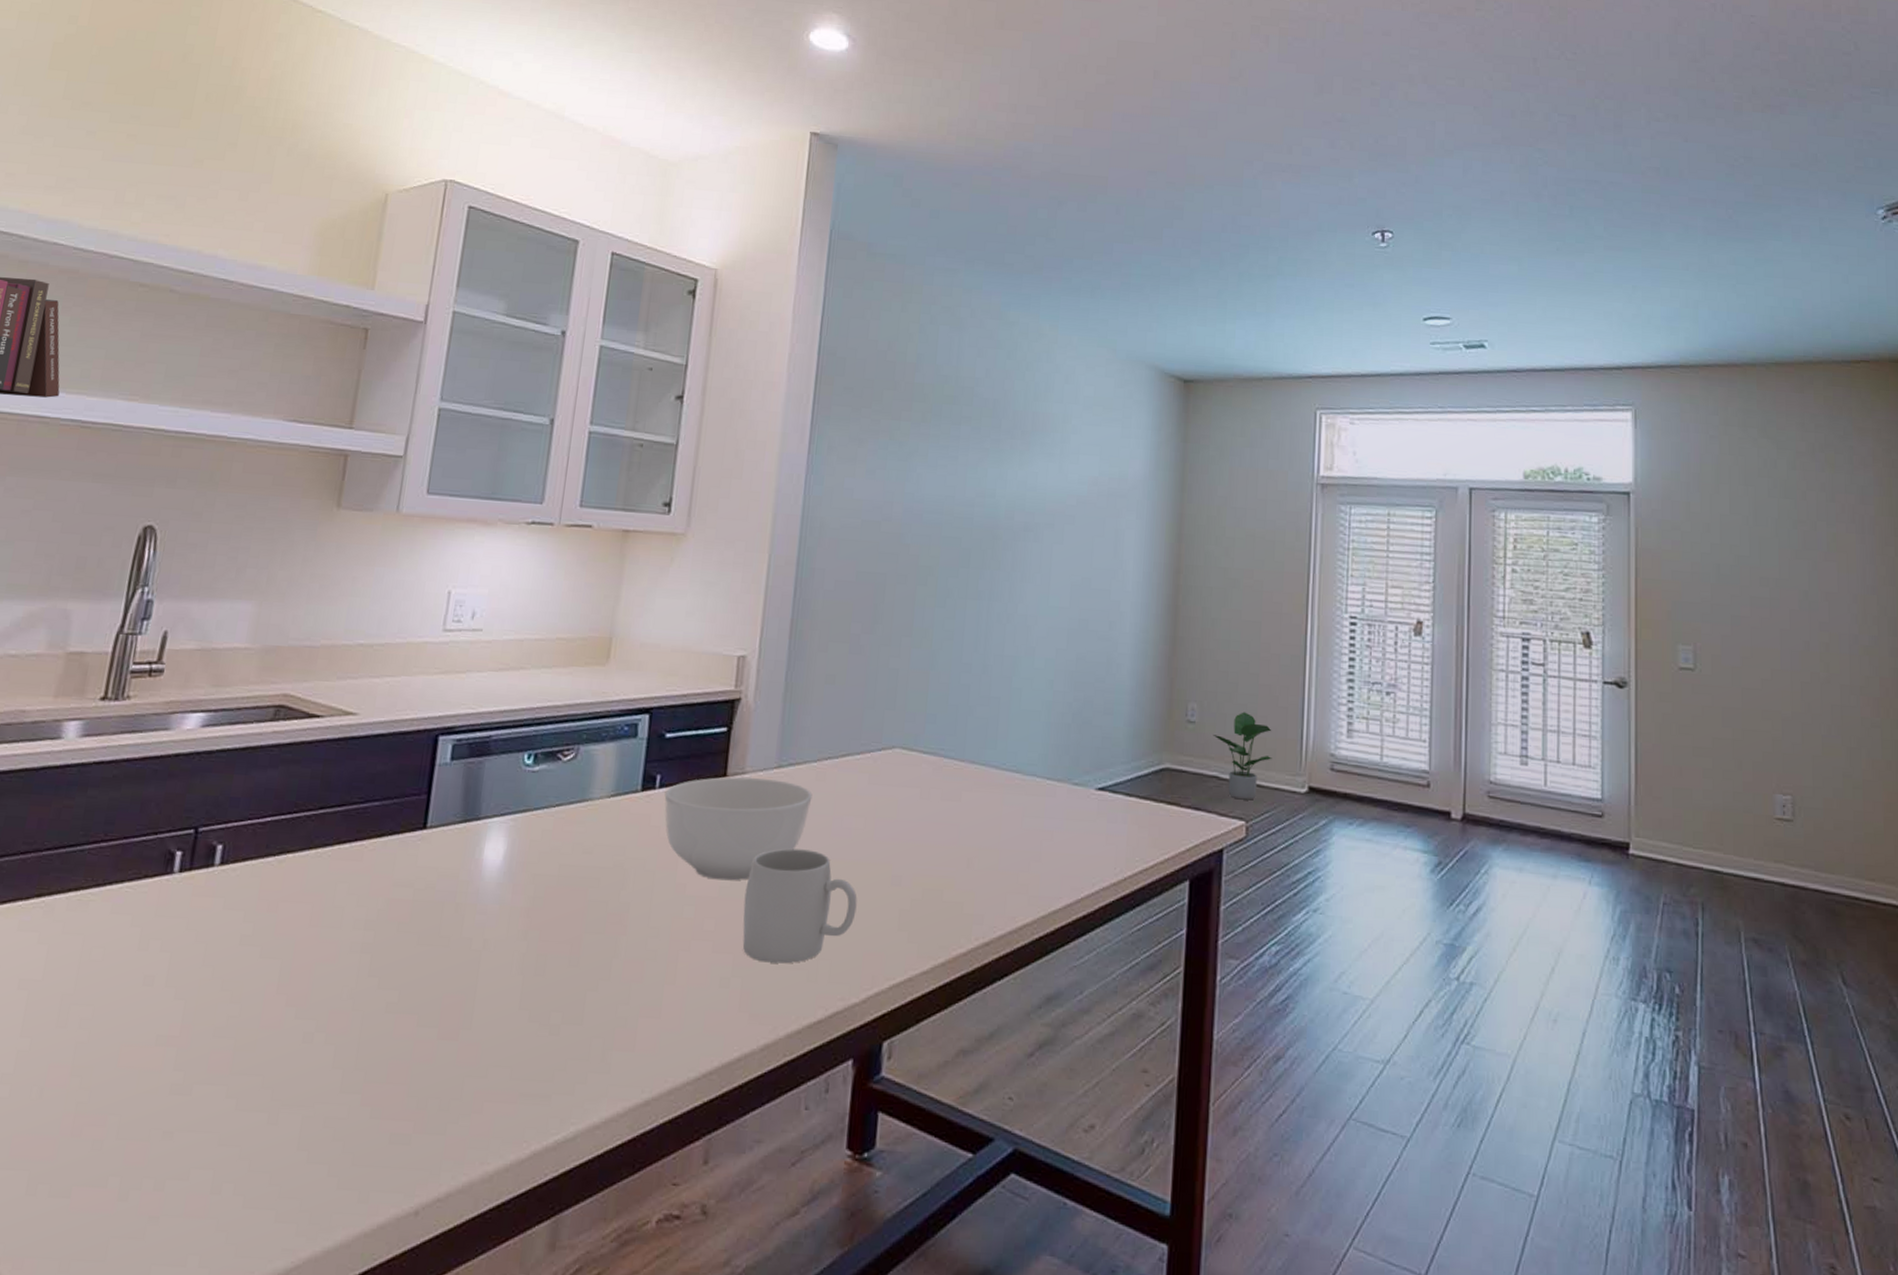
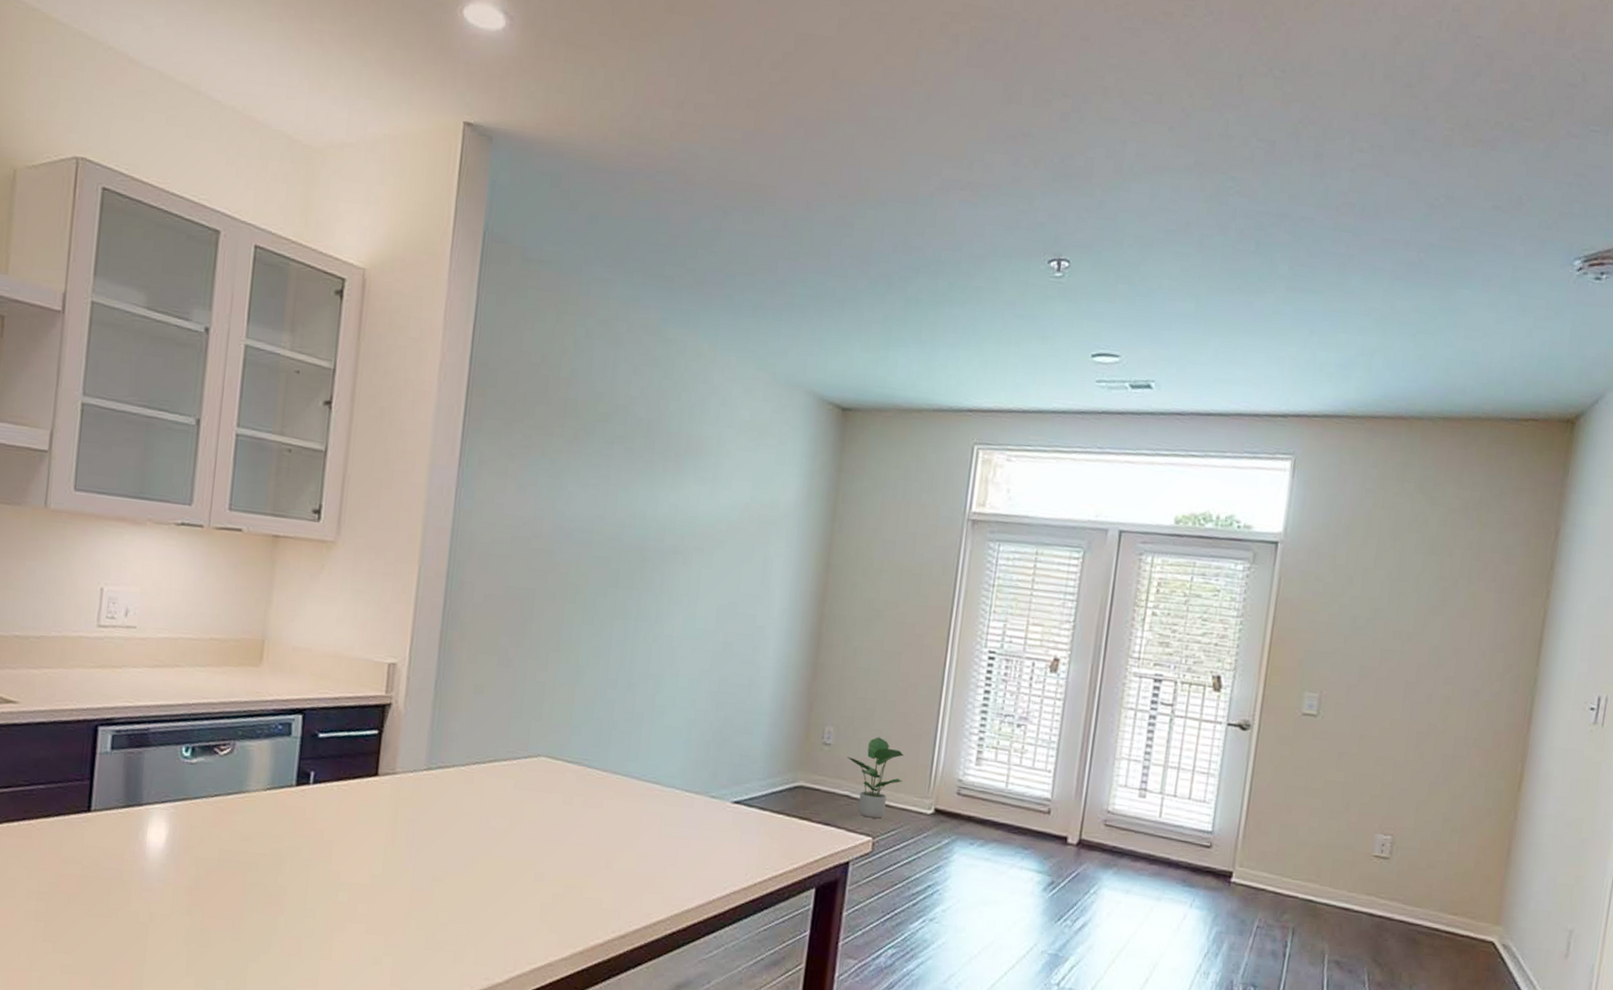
bowl: present [664,777,813,881] -> none [318,776,461,871]
mug: present [742,848,857,964] -> none [394,843,502,946]

